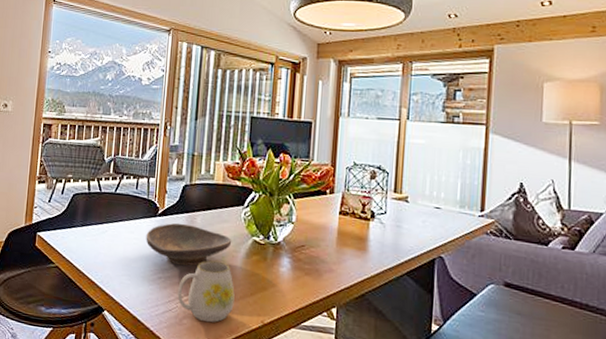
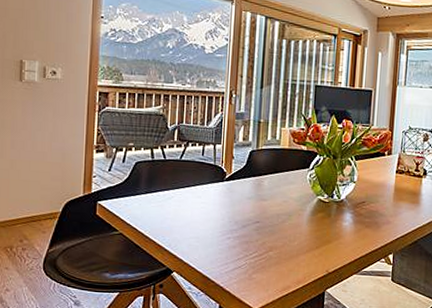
decorative bowl: present [146,223,232,266] -> none [213,186,298,226]
mug: present [177,260,235,323] -> none [246,219,301,276]

